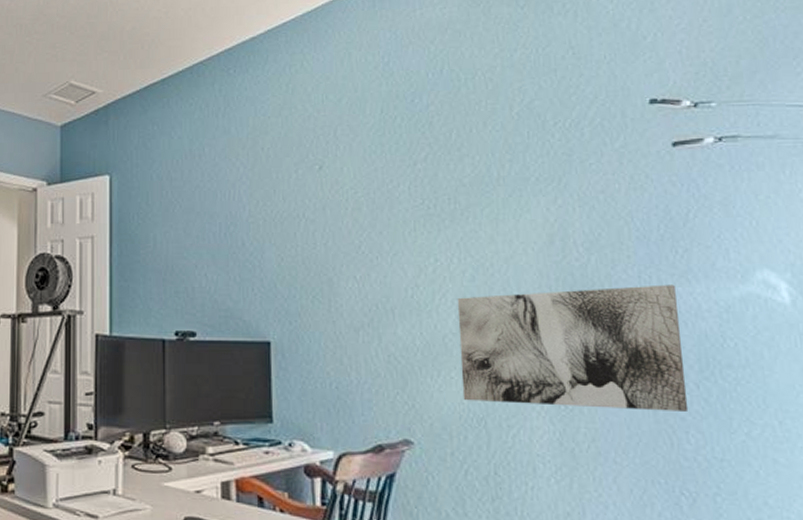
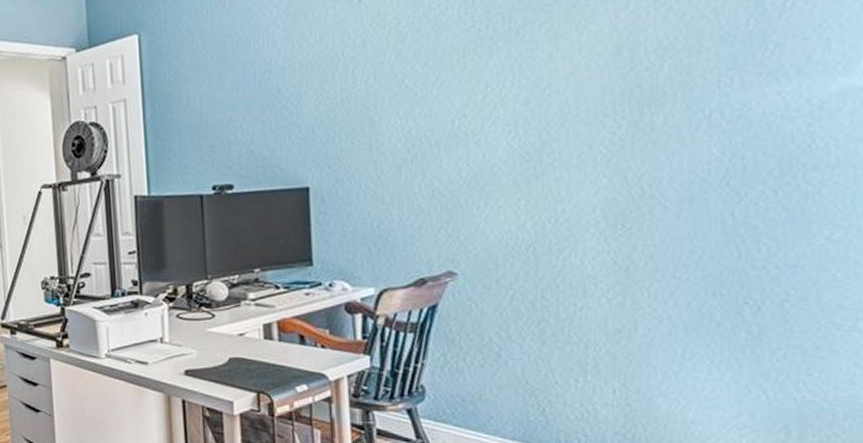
wall art: present [457,284,689,411] -> none [508,85,763,229]

